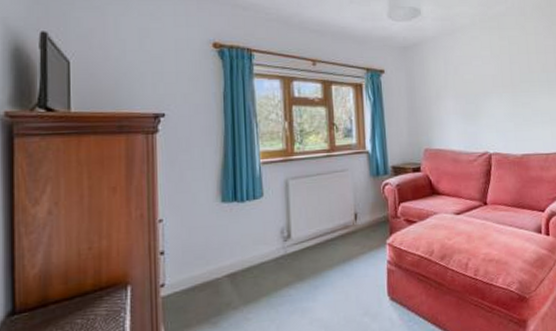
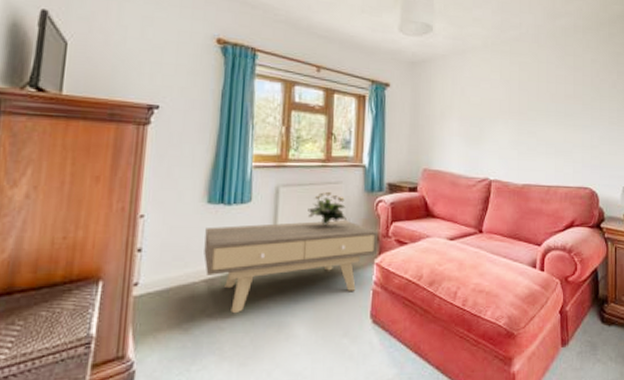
coffee table: none [222,206,388,304] -> present [204,220,377,314]
flowering plant: none [318,180,356,213] -> present [307,192,347,226]

